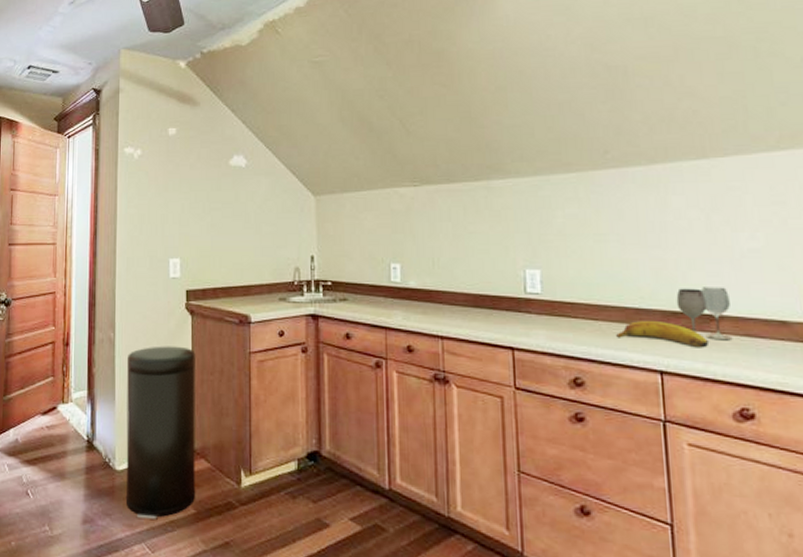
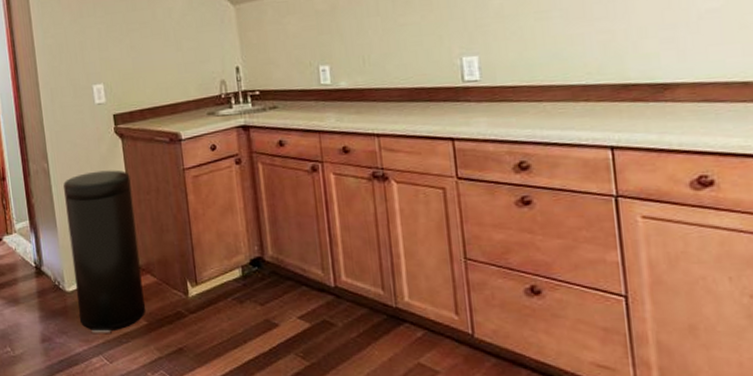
fruit: present [616,320,708,348] -> none [562,95,663,120]
wineglass: present [676,287,733,342] -> none [626,53,690,112]

